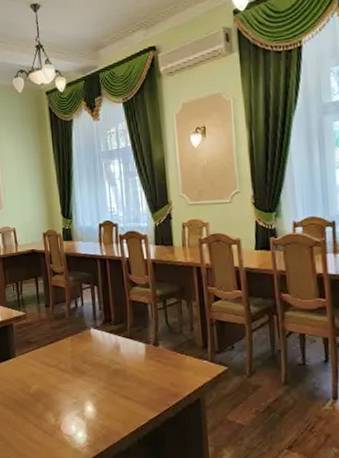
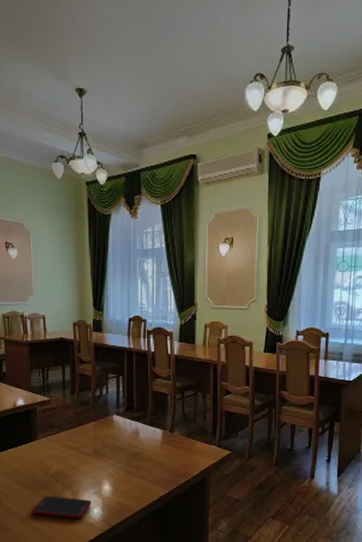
cell phone: none [15,417,75,443] -> present [32,496,91,518]

